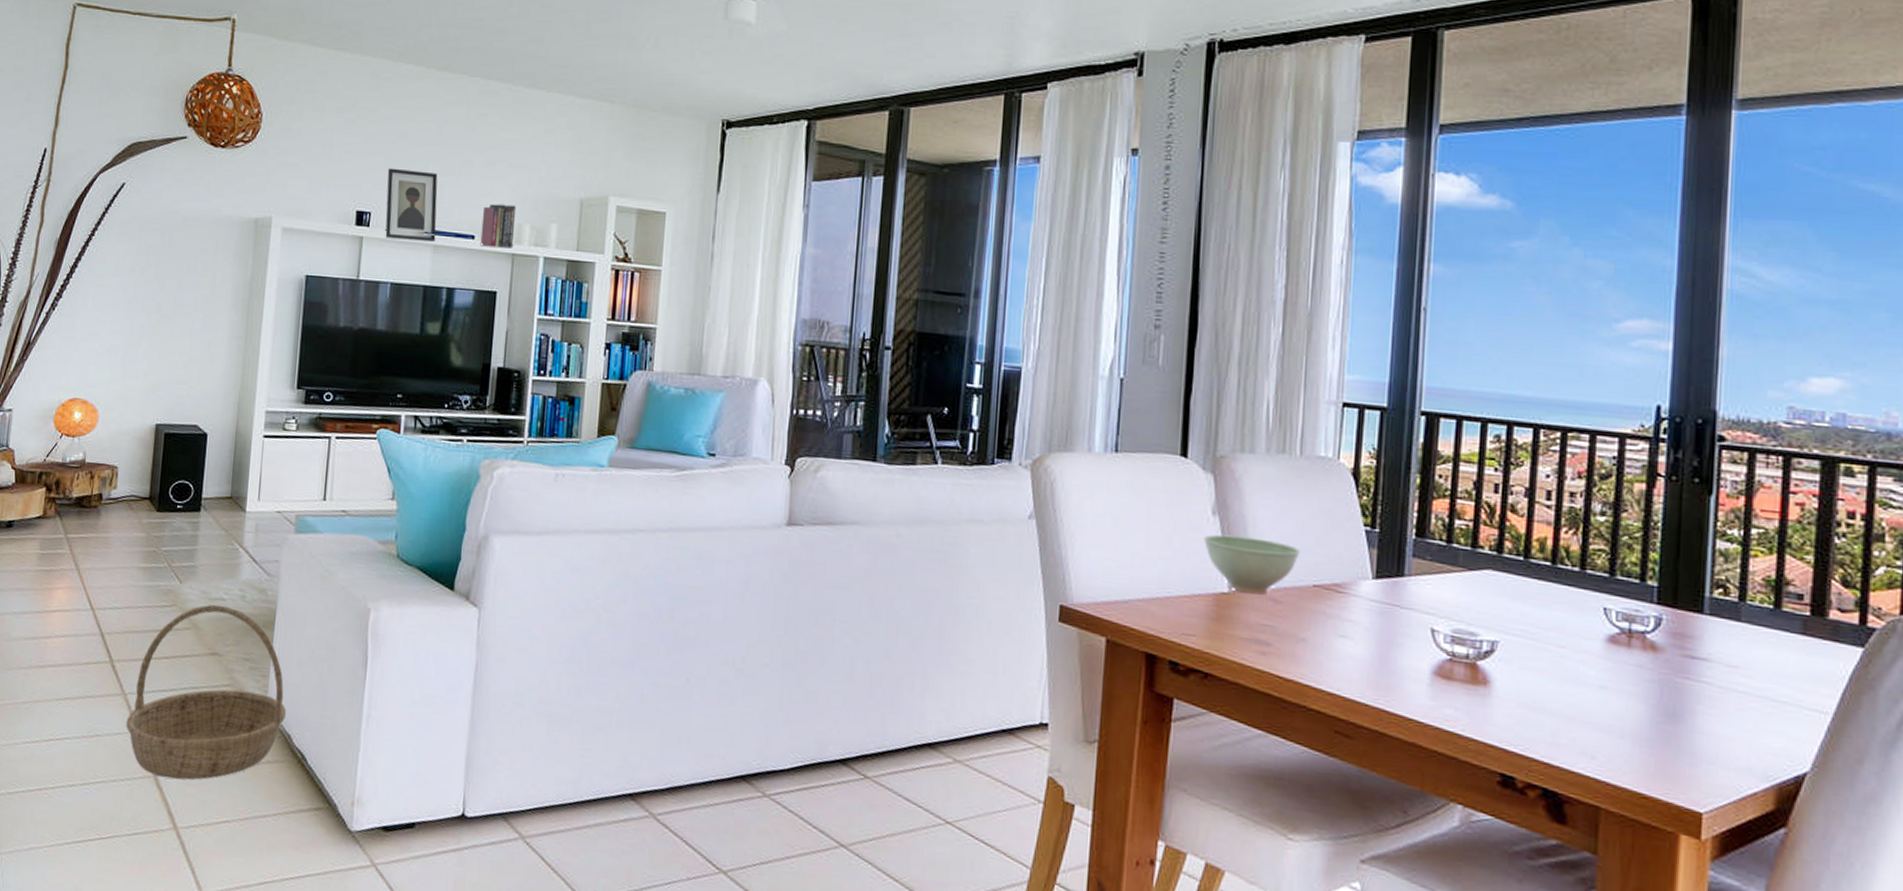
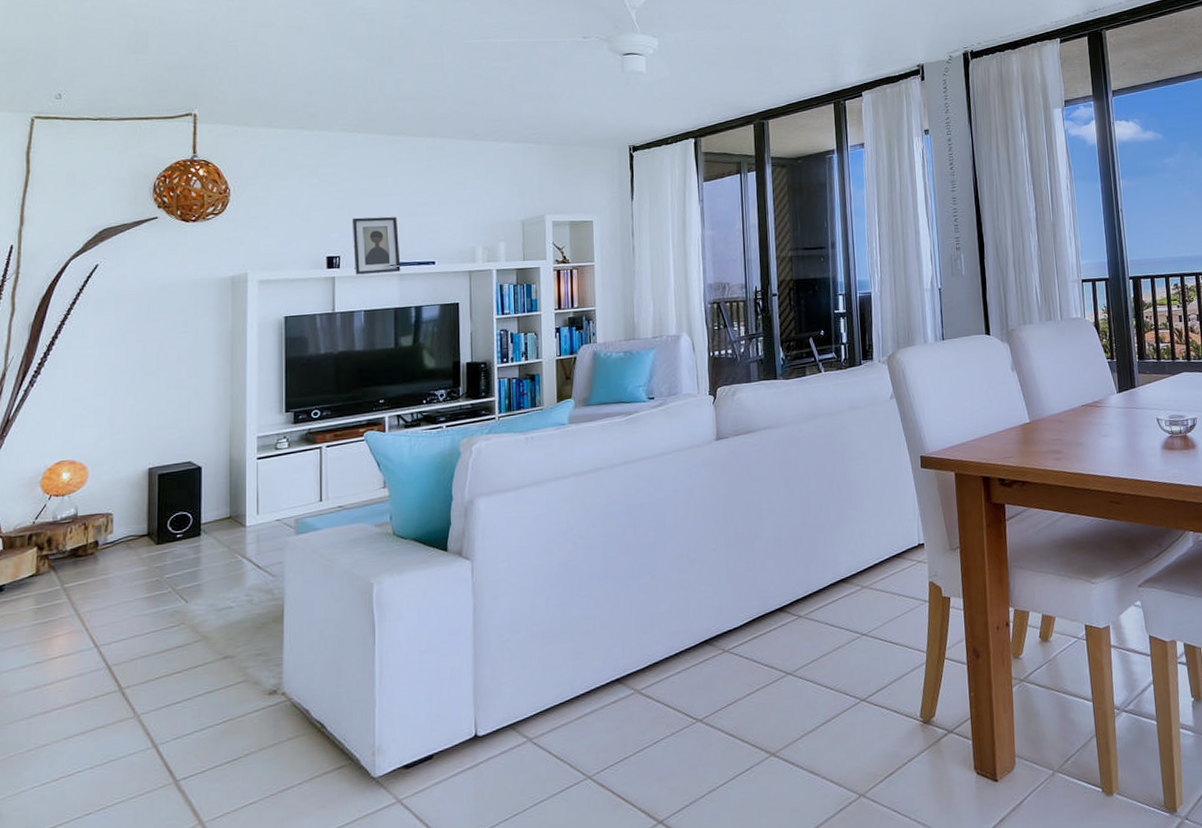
basket: present [126,604,287,780] -> none [141,612,303,781]
books: present [480,203,517,248] -> none [440,232,469,269]
bowl: present [1203,534,1300,595] -> none [1008,380,1071,421]

